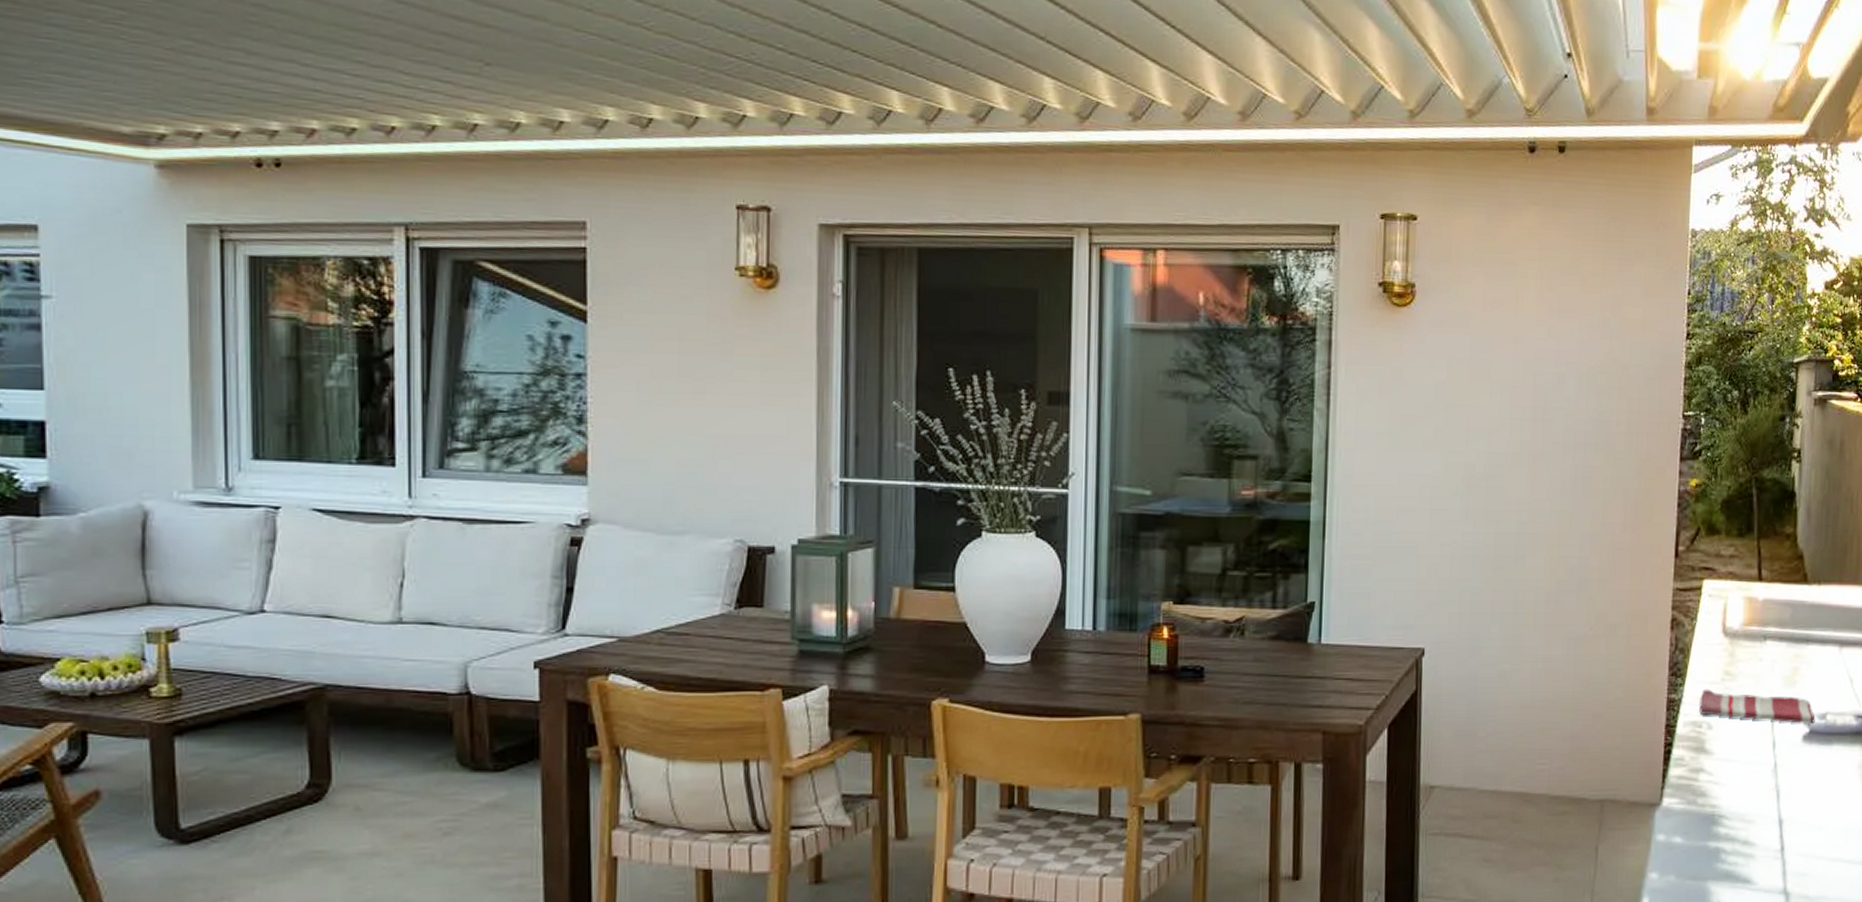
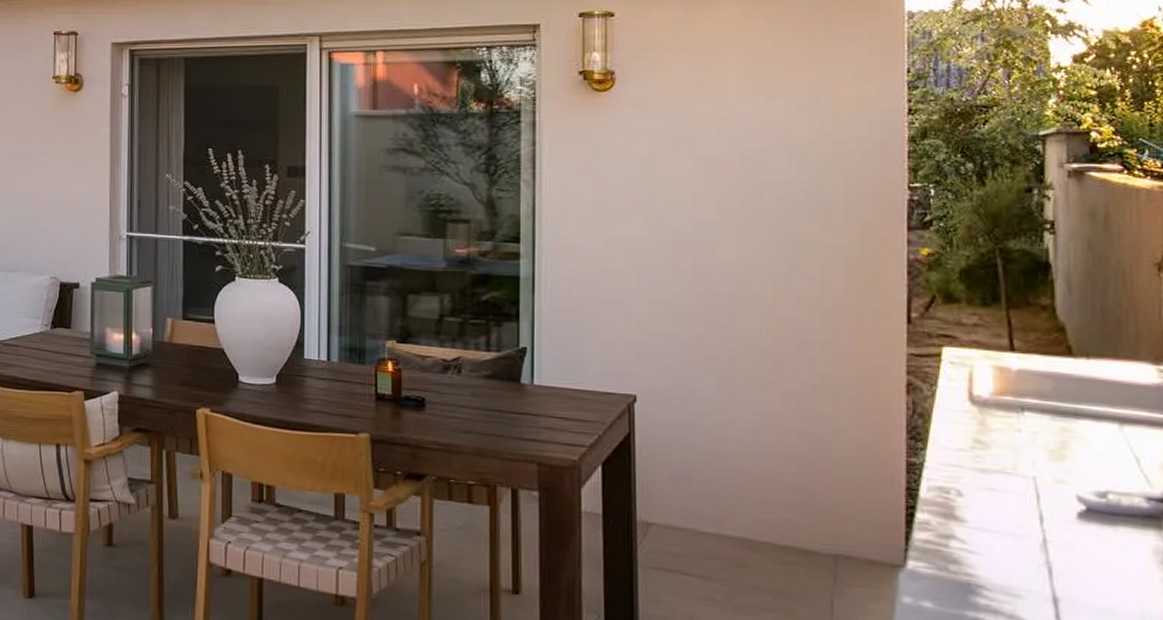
dish towel: present [1699,689,1815,723] -> none [946,455,1093,501]

